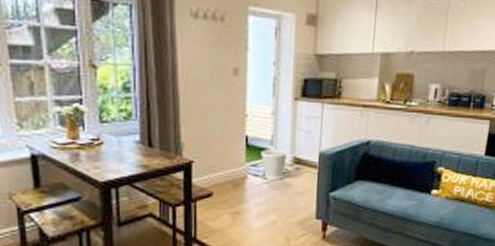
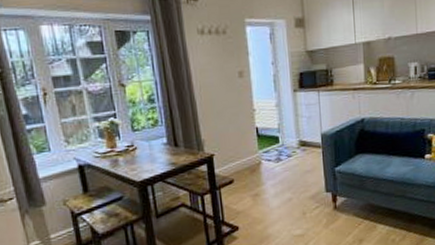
wastebasket: present [261,149,288,180] -> none [271,135,294,163]

